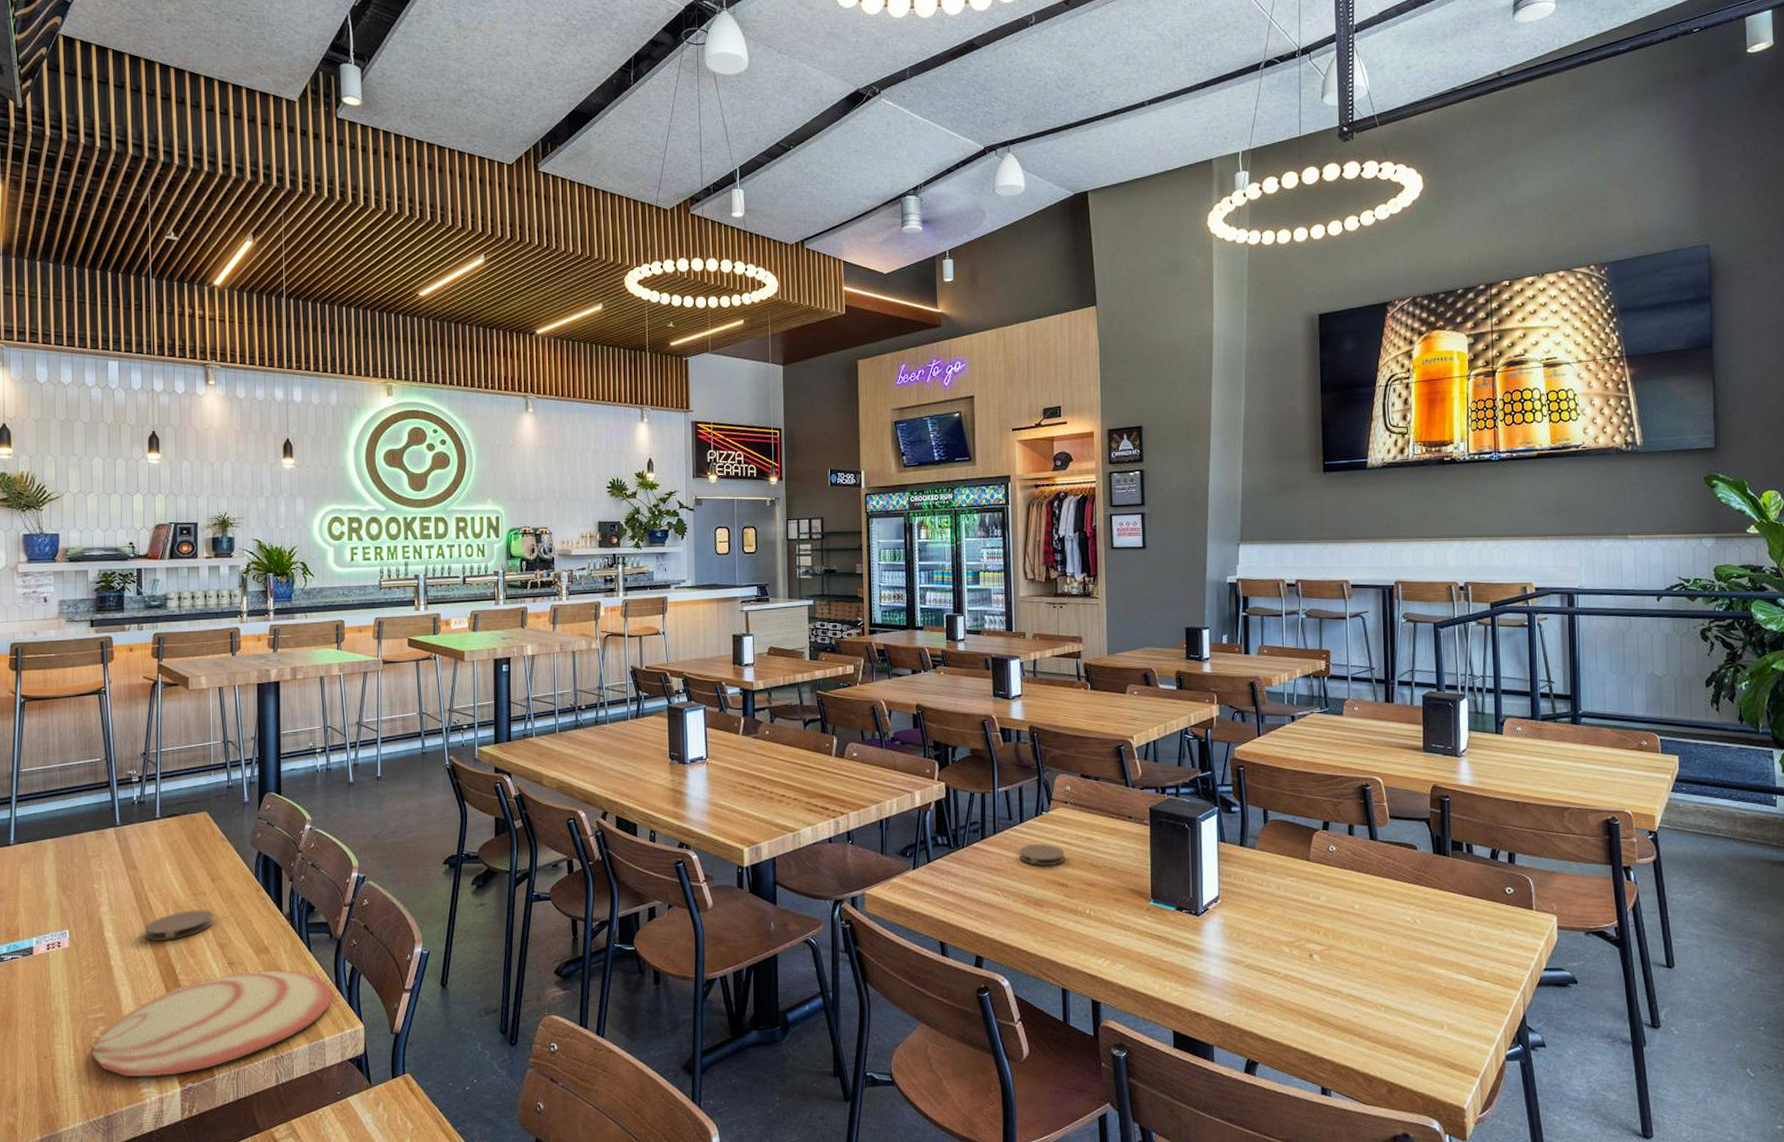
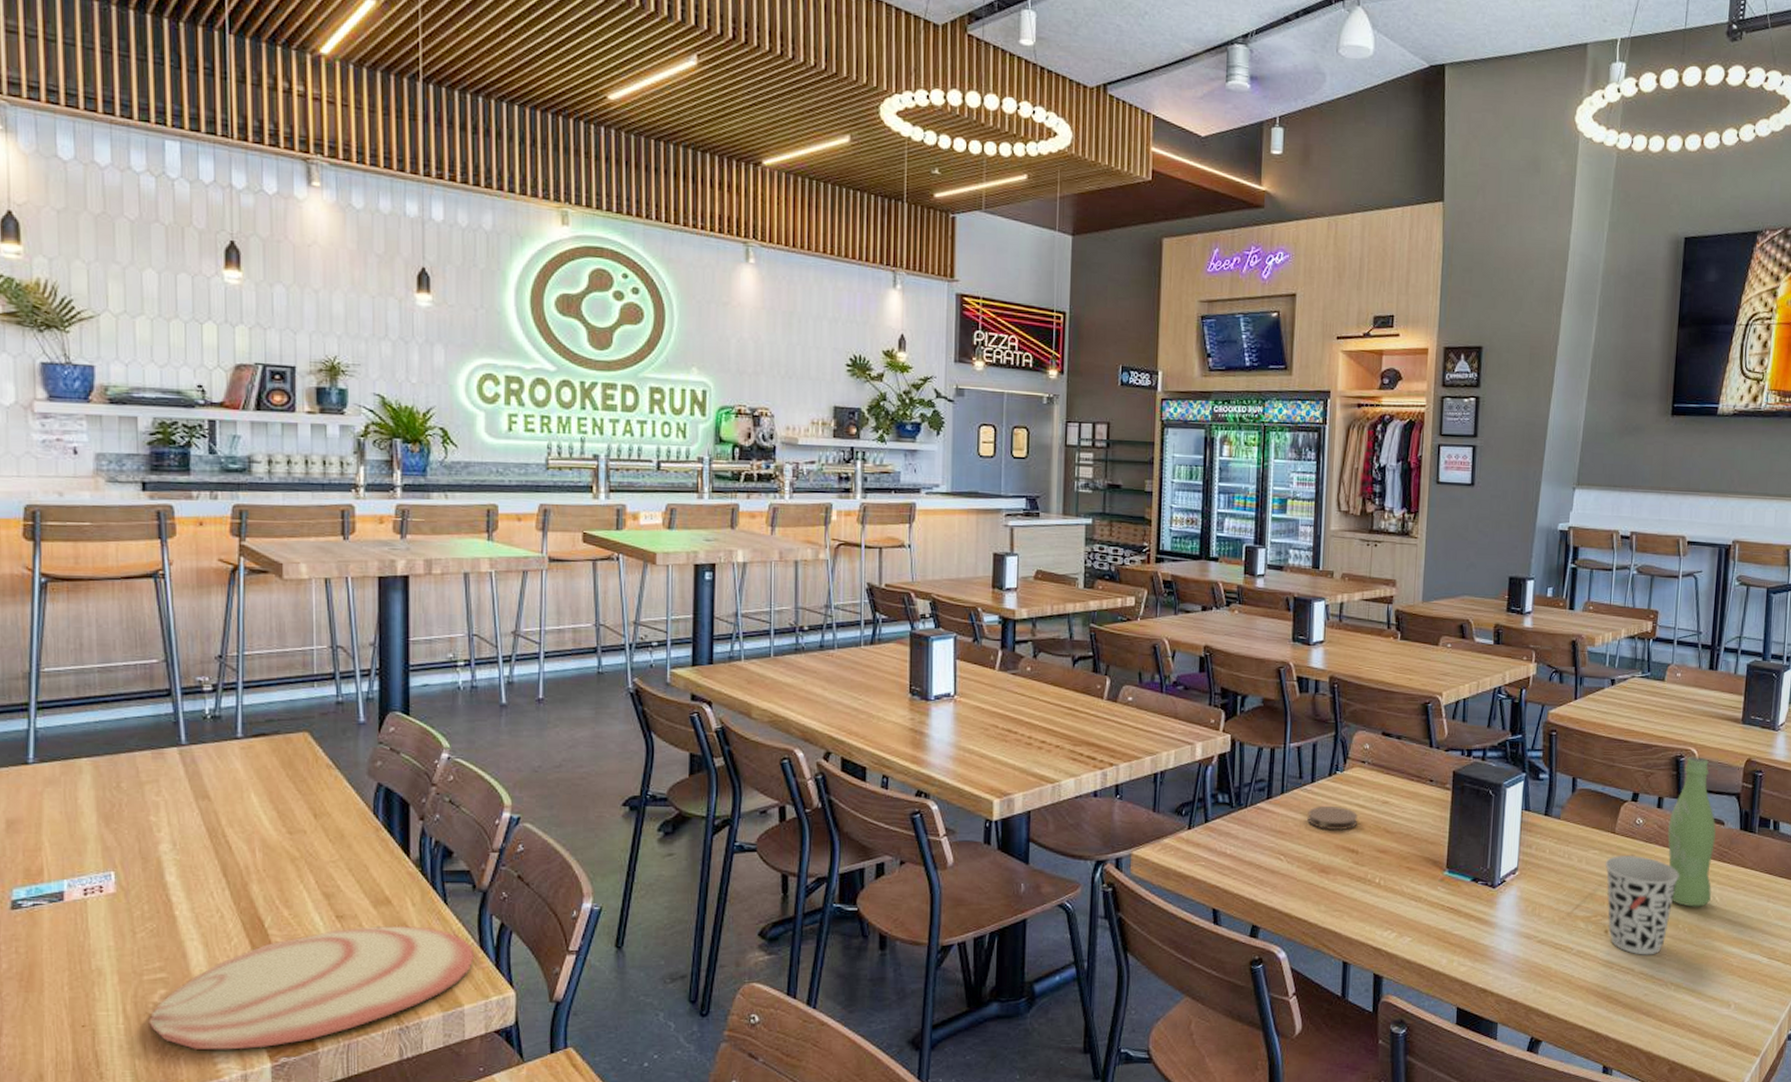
coaster: present [144,910,213,942] -> none [221,851,316,889]
cup: none [1303,882,1377,978] -> present [1605,856,1679,955]
bottle: none [1360,785,1411,930] -> present [1667,757,1716,907]

